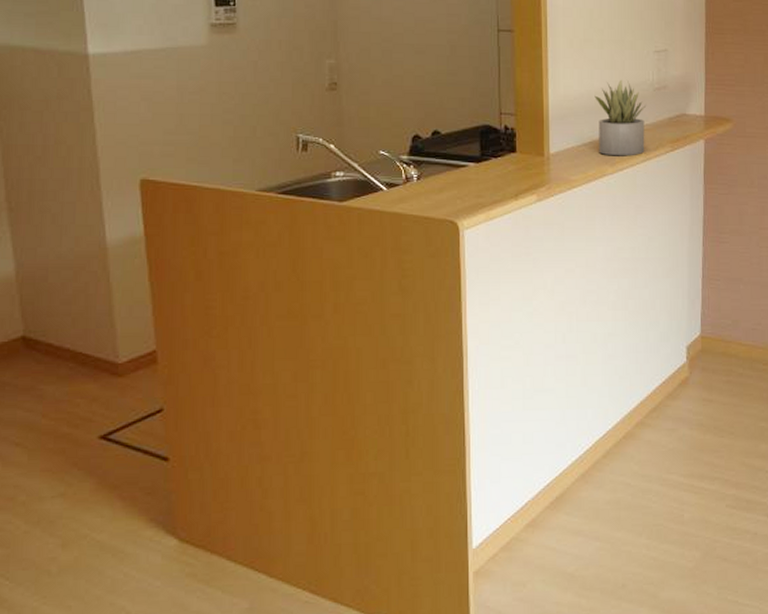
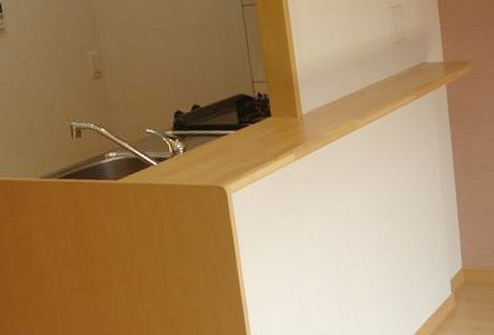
succulent plant: present [594,79,646,156] -> none [338,37,391,110]

